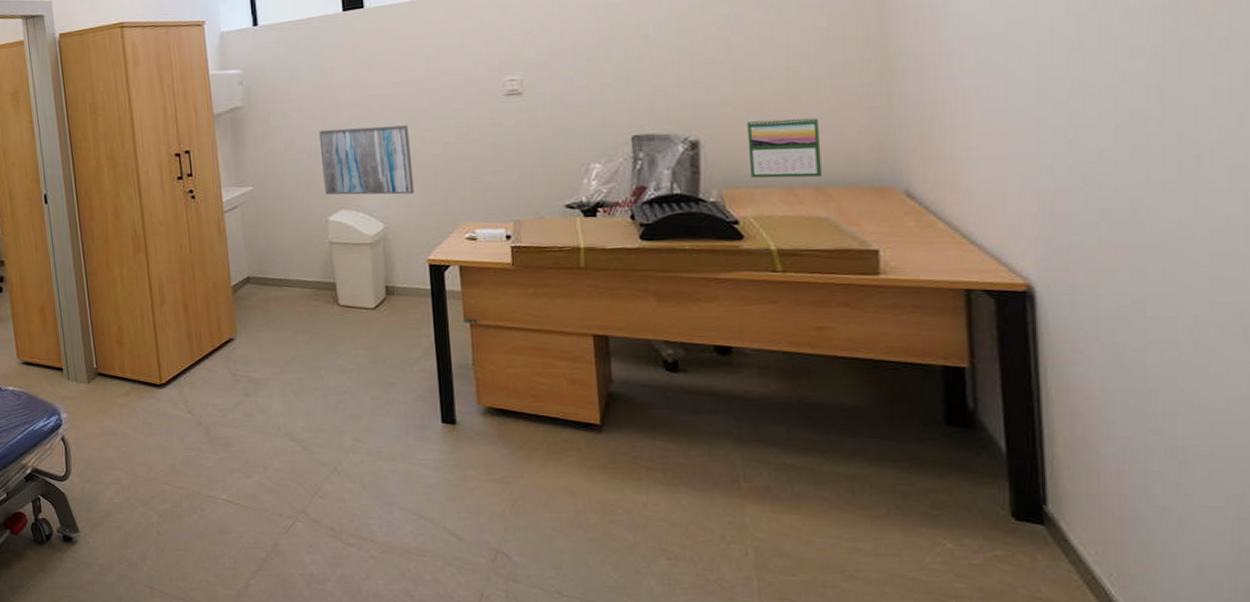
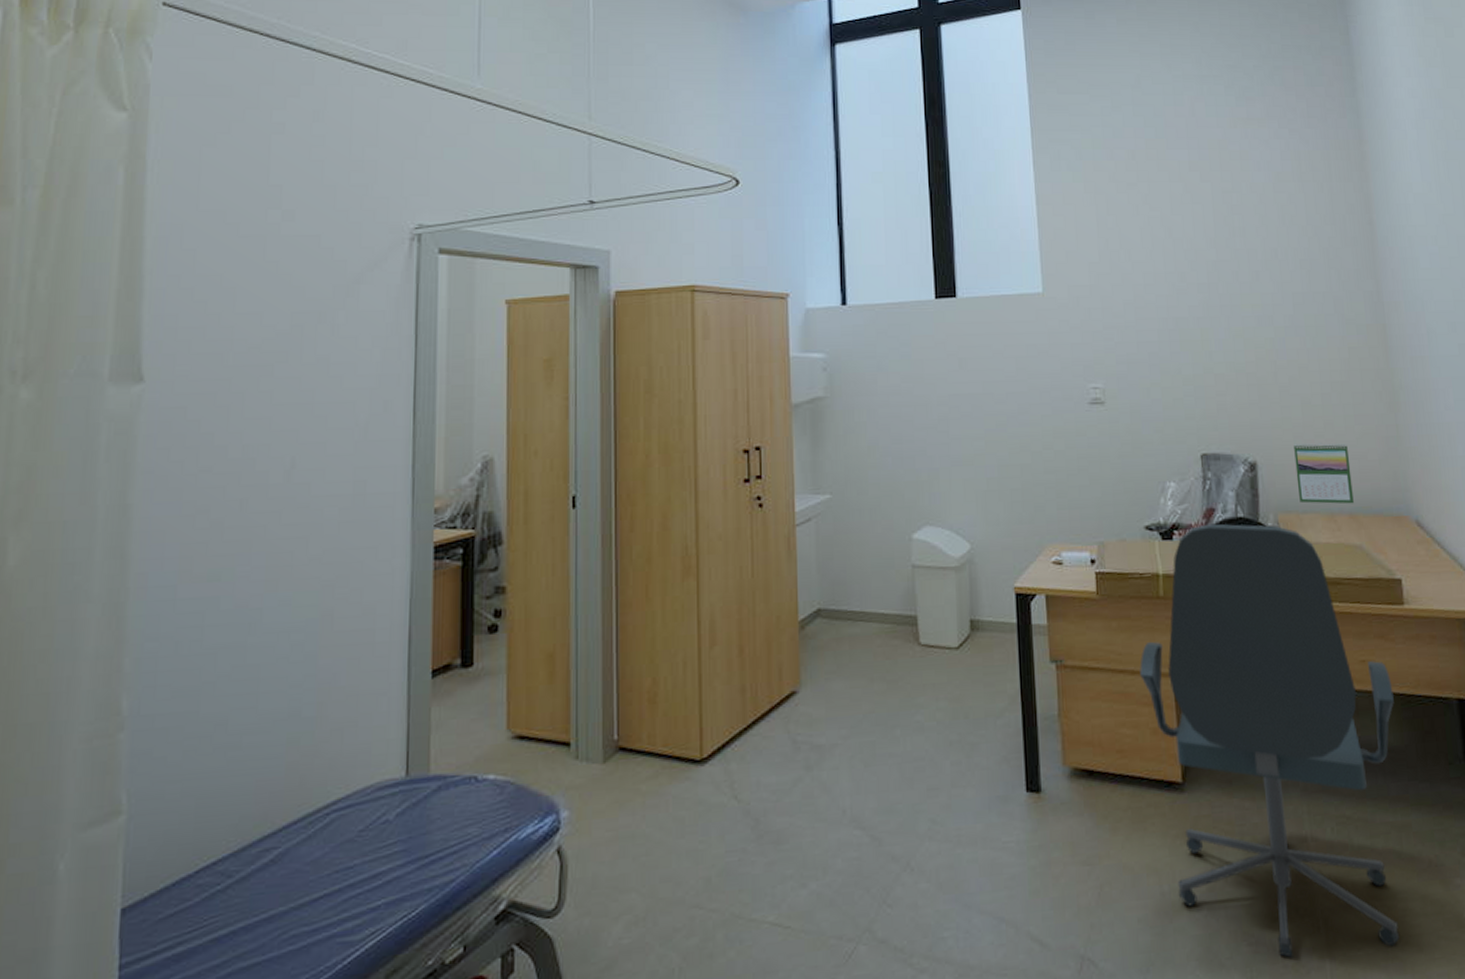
wall art: present [319,125,415,195] -> none [905,429,1002,510]
office chair: none [557,200,857,577] -> present [1140,523,1399,958]

